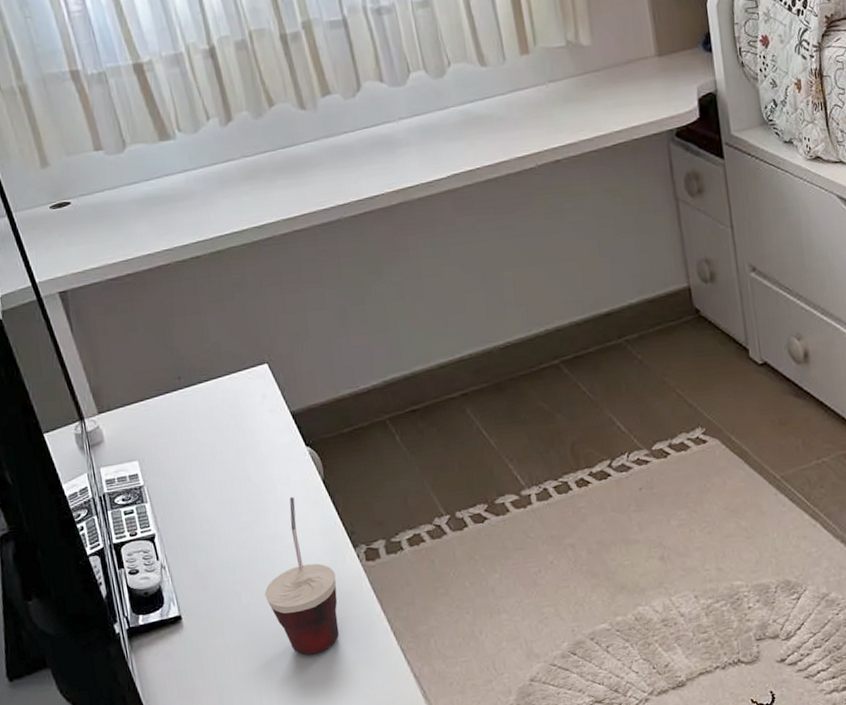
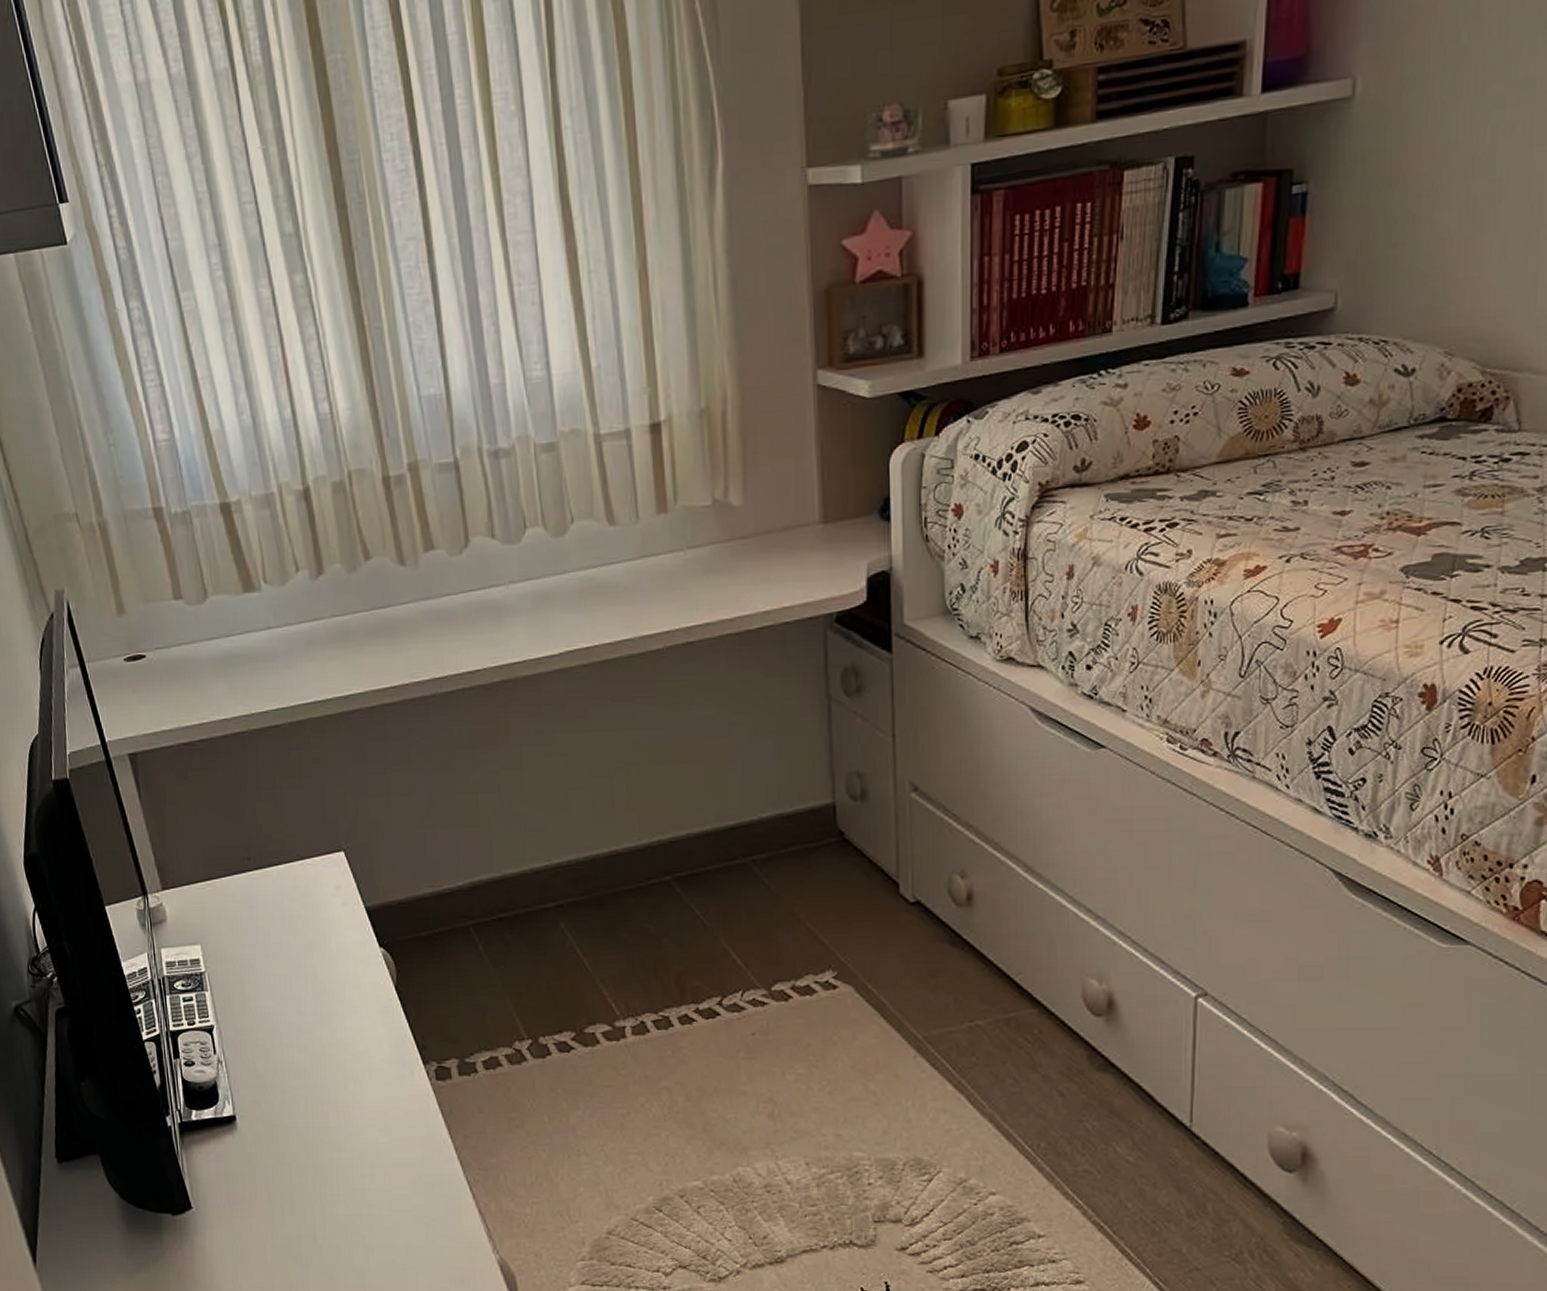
cup: present [264,497,340,656] -> none [324,1001,402,1175]

